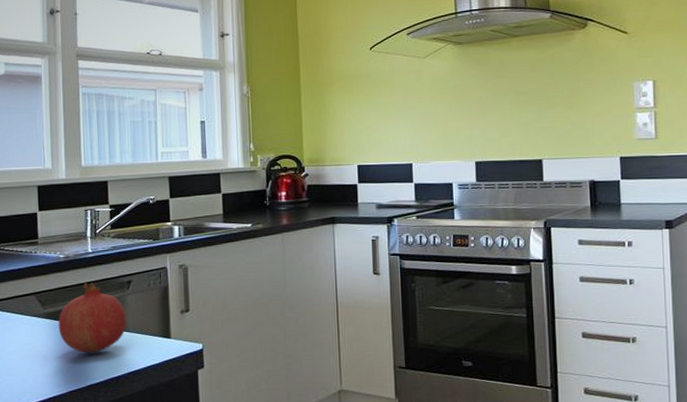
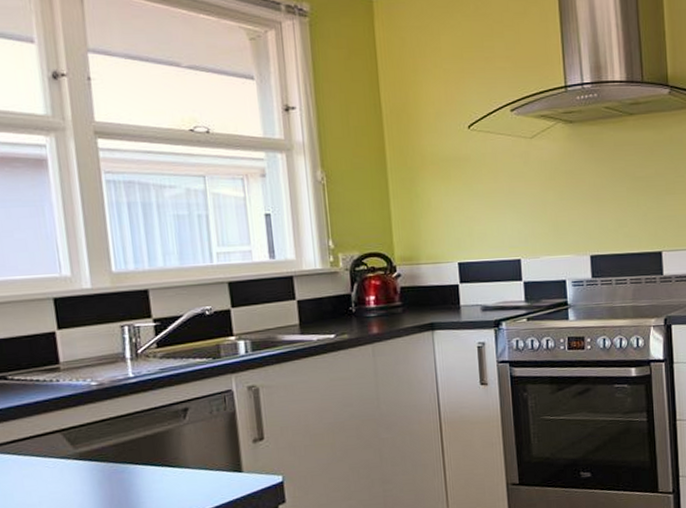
fruit: present [58,282,126,353] -> none [95,413,185,497]

